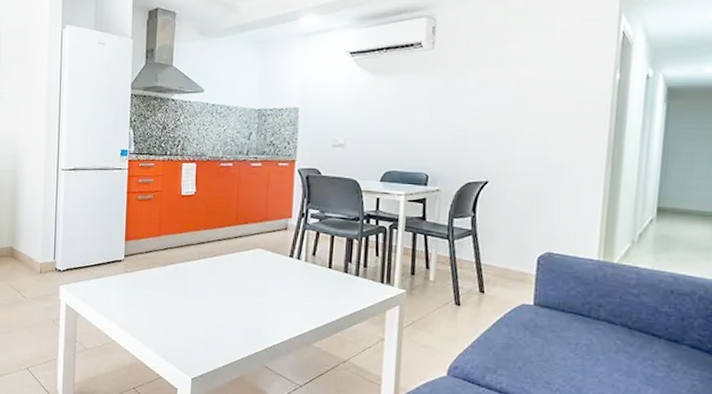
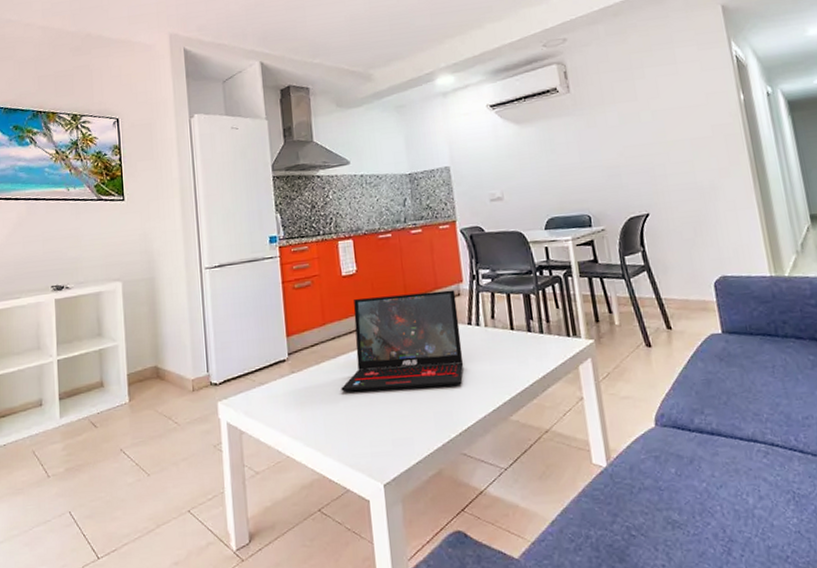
laptop: none [166,217,283,308] -> present [341,289,464,393]

